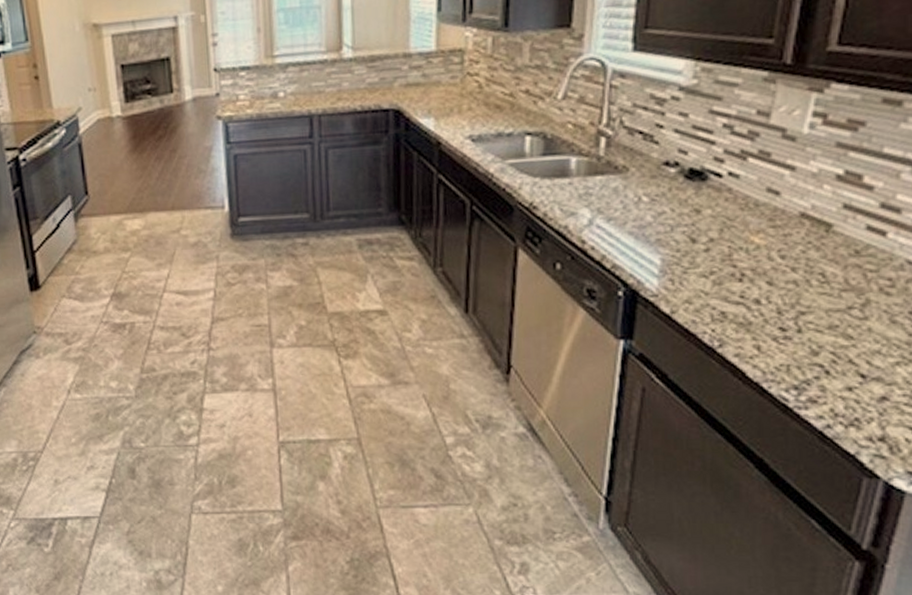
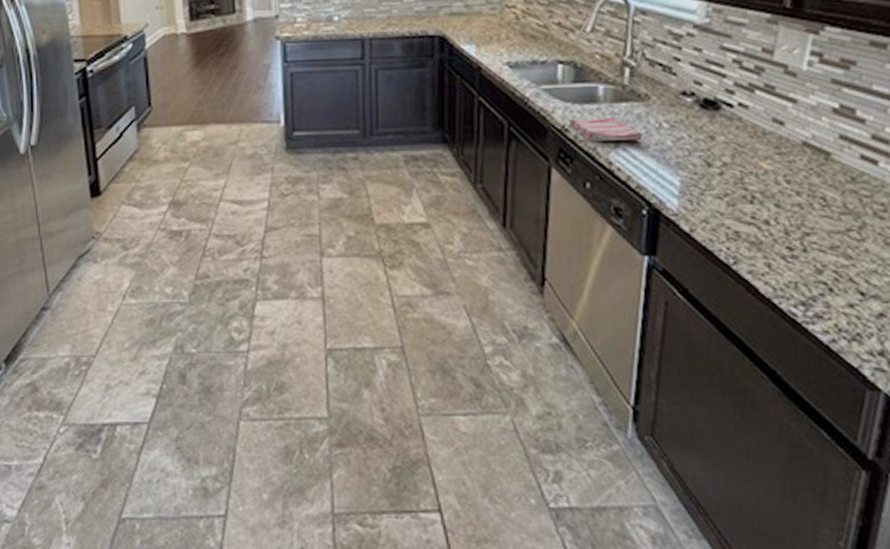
dish towel: none [537,192,620,219] -> present [568,117,643,142]

